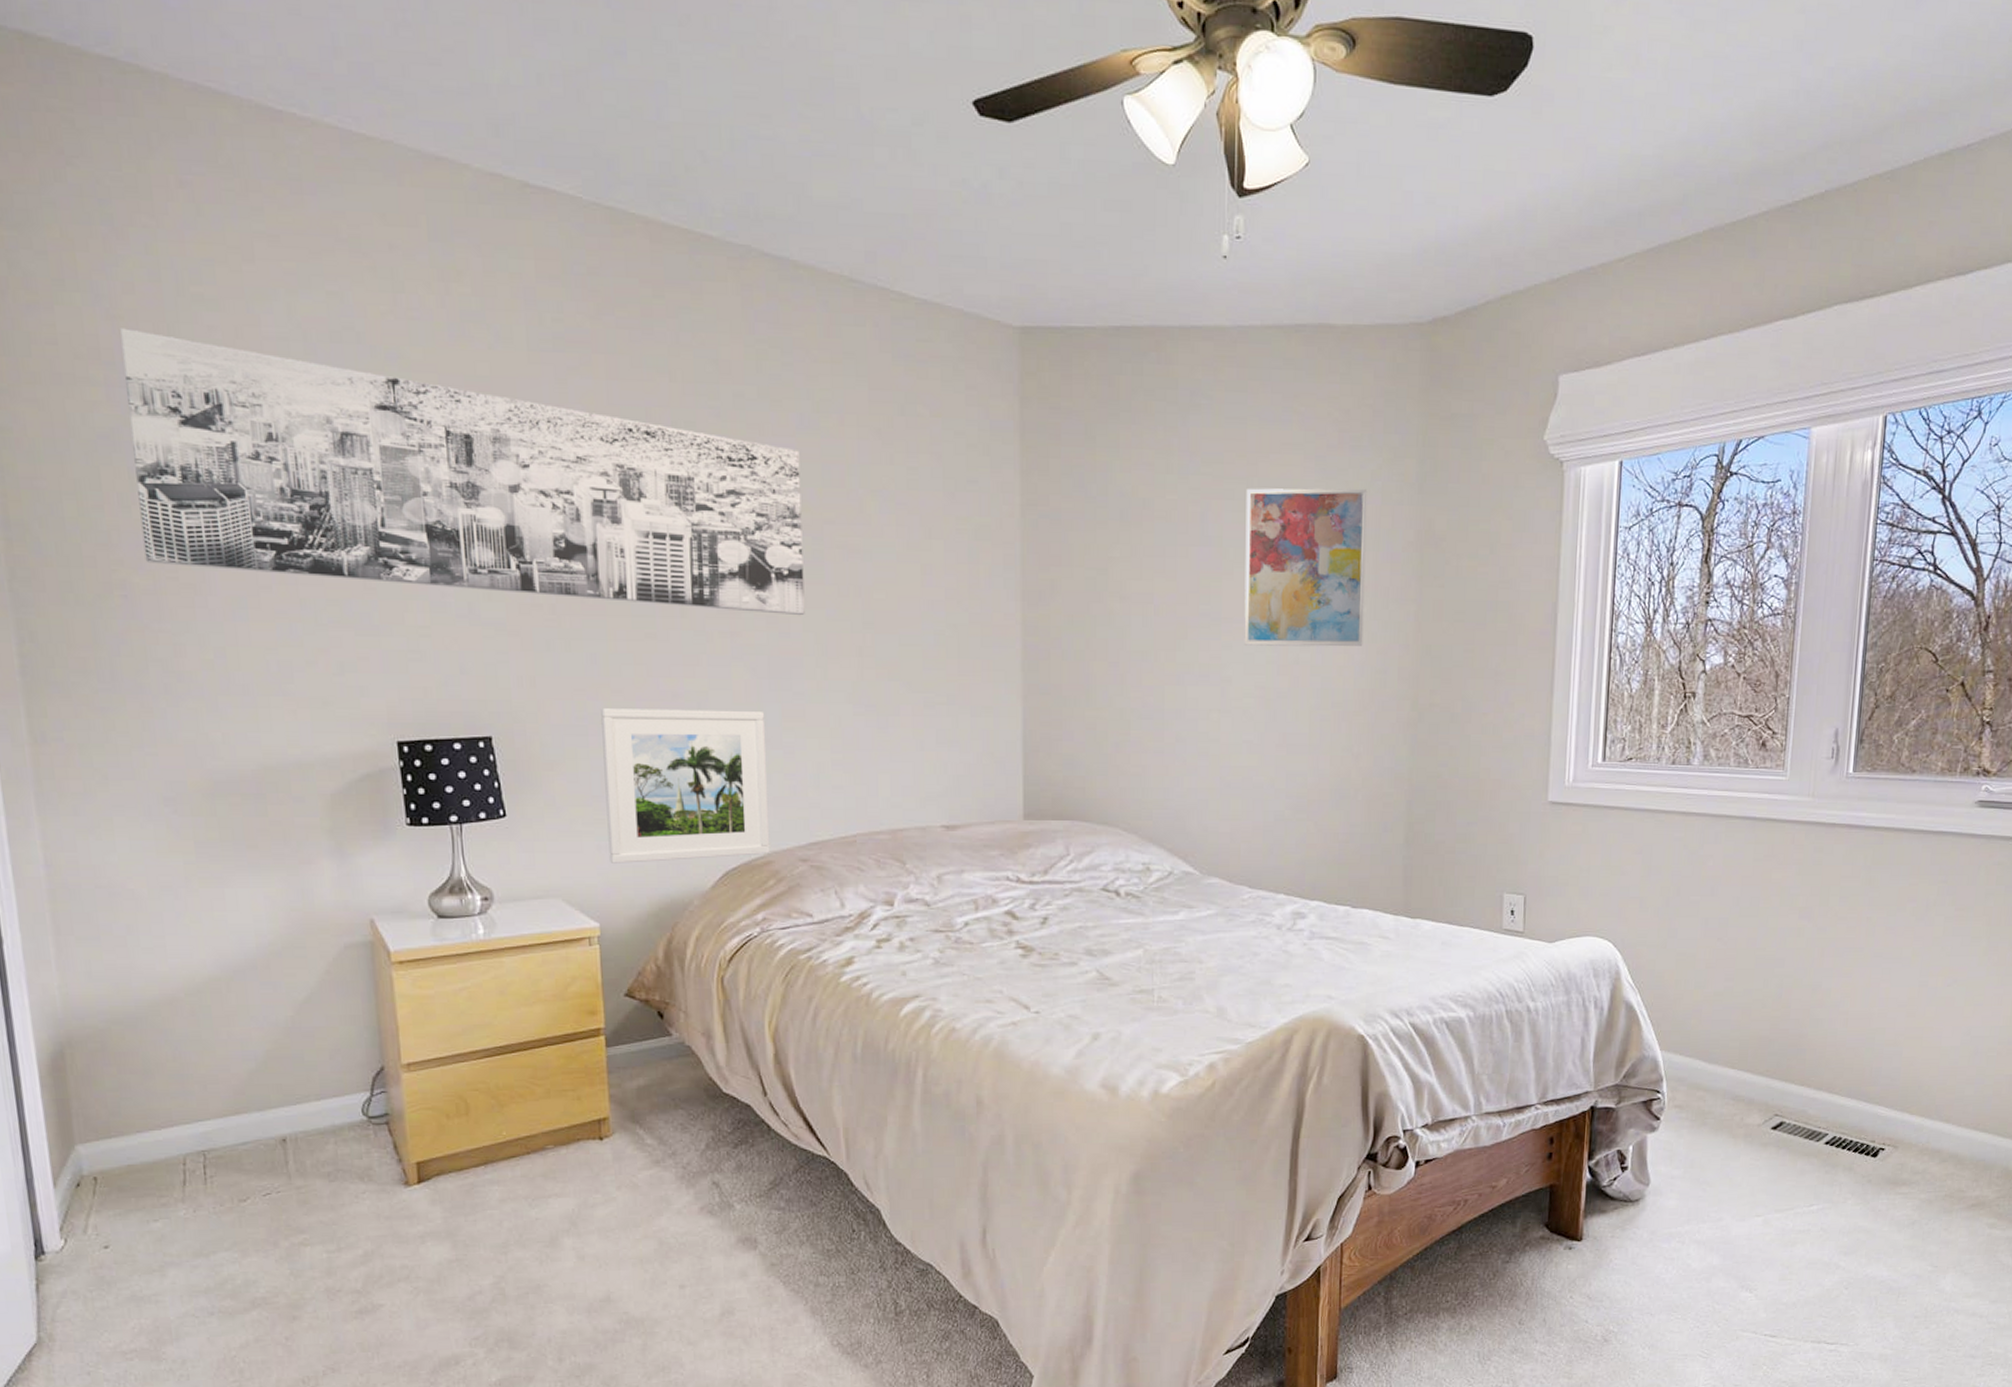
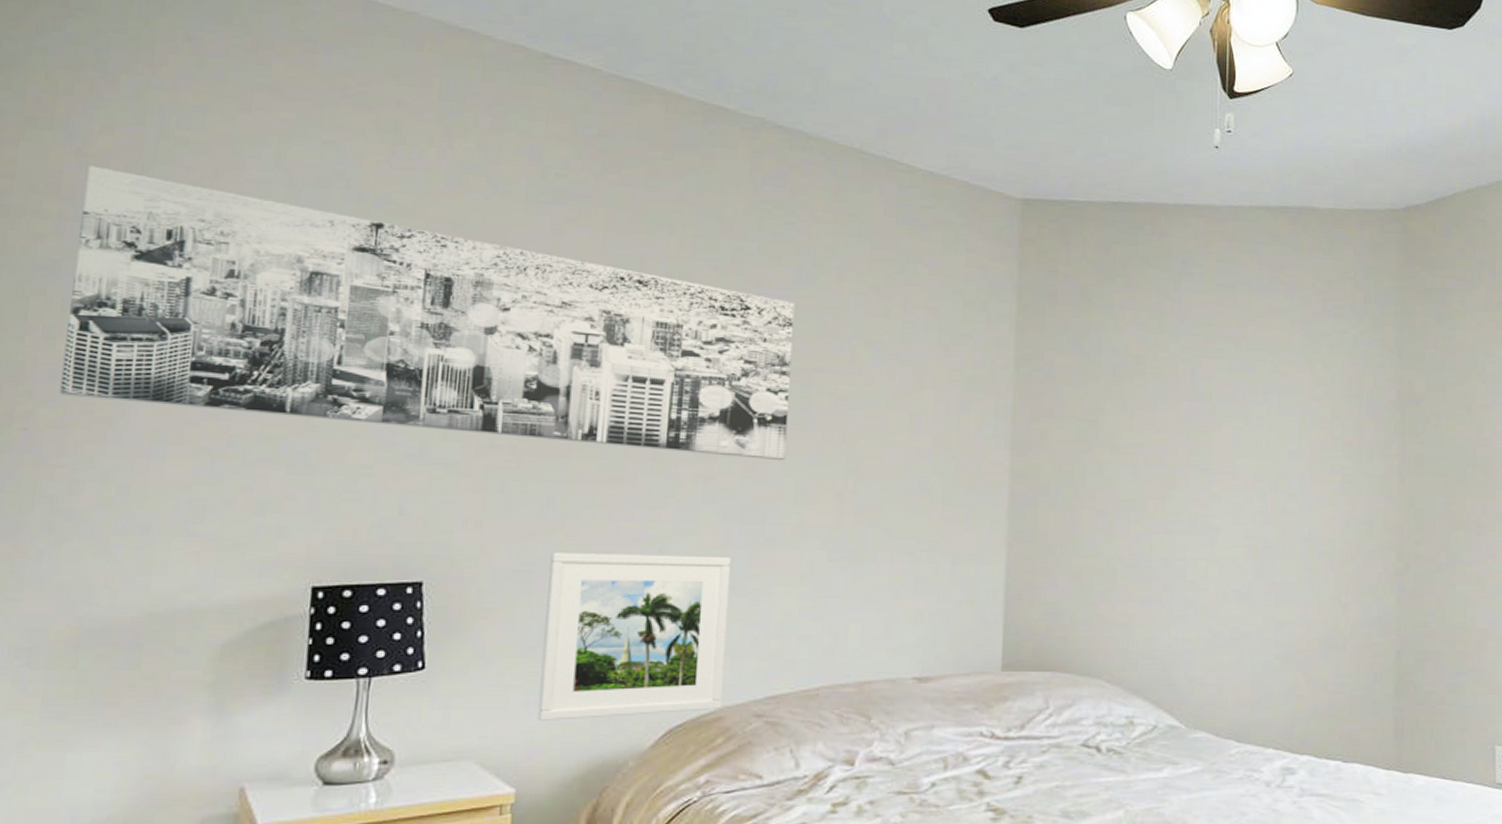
wall art: present [1244,488,1368,647] -> none [1232,349,1350,498]

